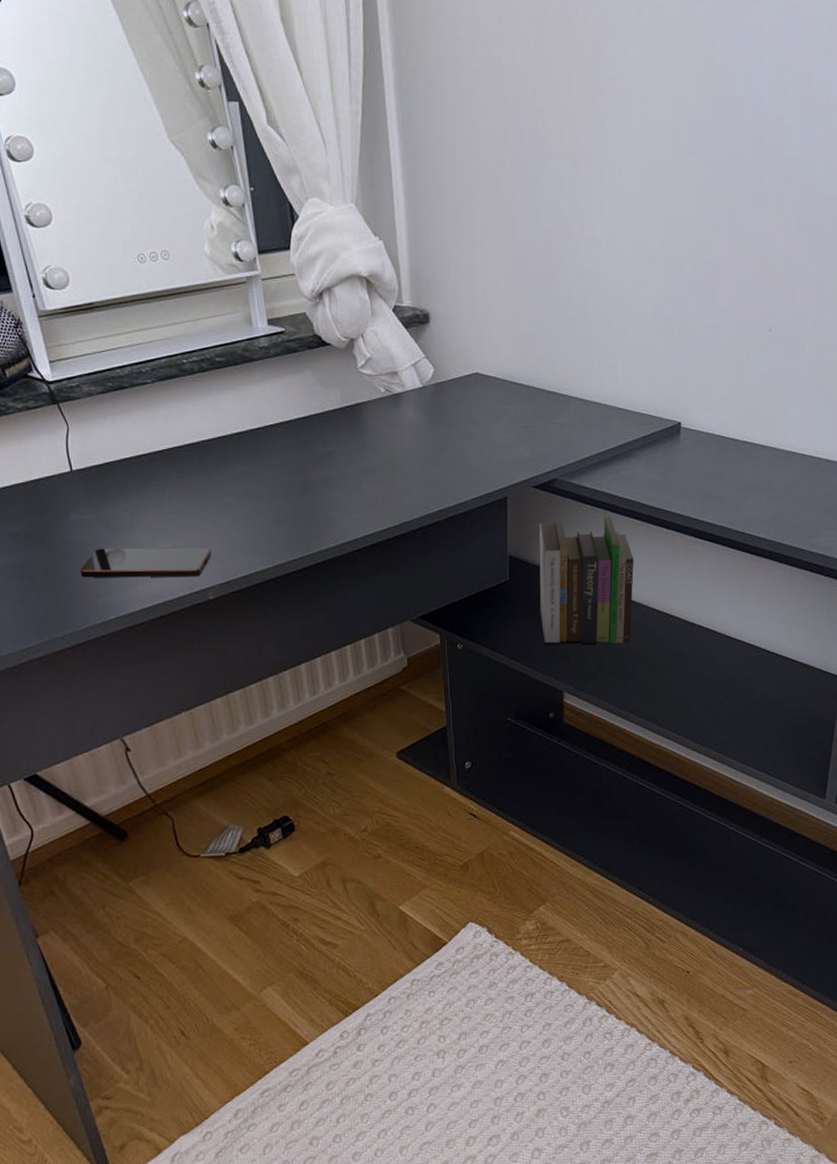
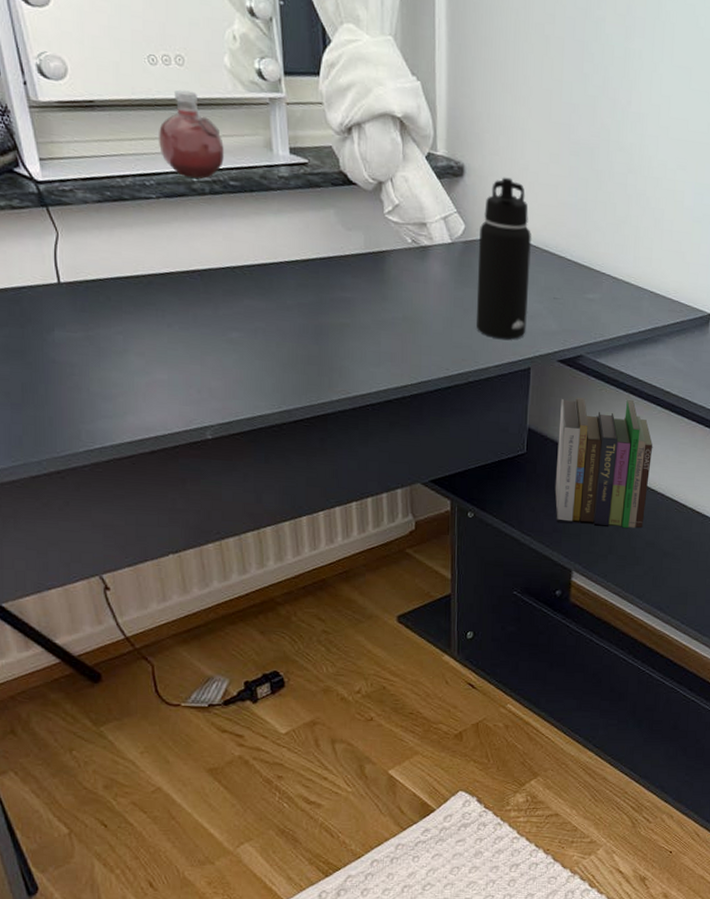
phone: present [80,547,212,578] -> none [63,370,213,414]
perfume bottle: none [150,281,210,359] -> present [158,90,225,179]
water bottle: none [448,318,501,472] -> present [476,177,532,339]

